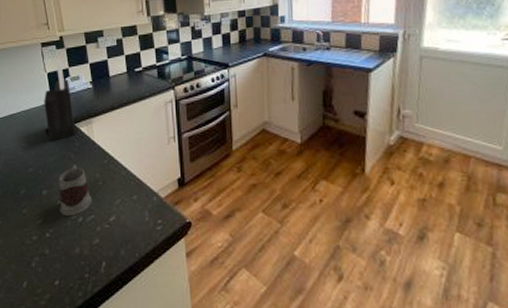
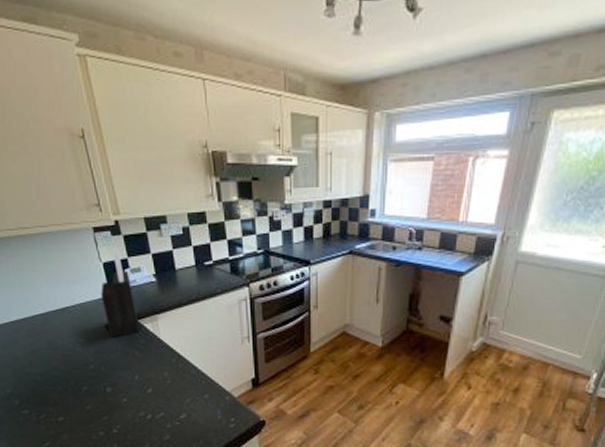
mug: present [59,164,93,217] -> none [123,362,161,414]

